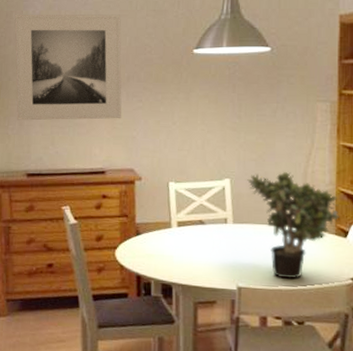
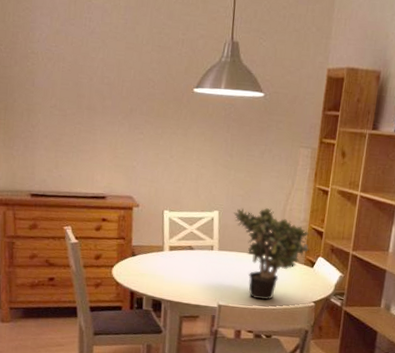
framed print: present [15,14,122,121] -> none [21,35,127,149]

